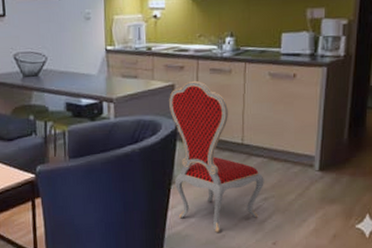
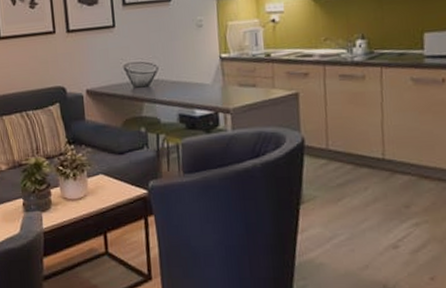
dining chair: present [169,81,264,232] -> none [293,89,414,262]

